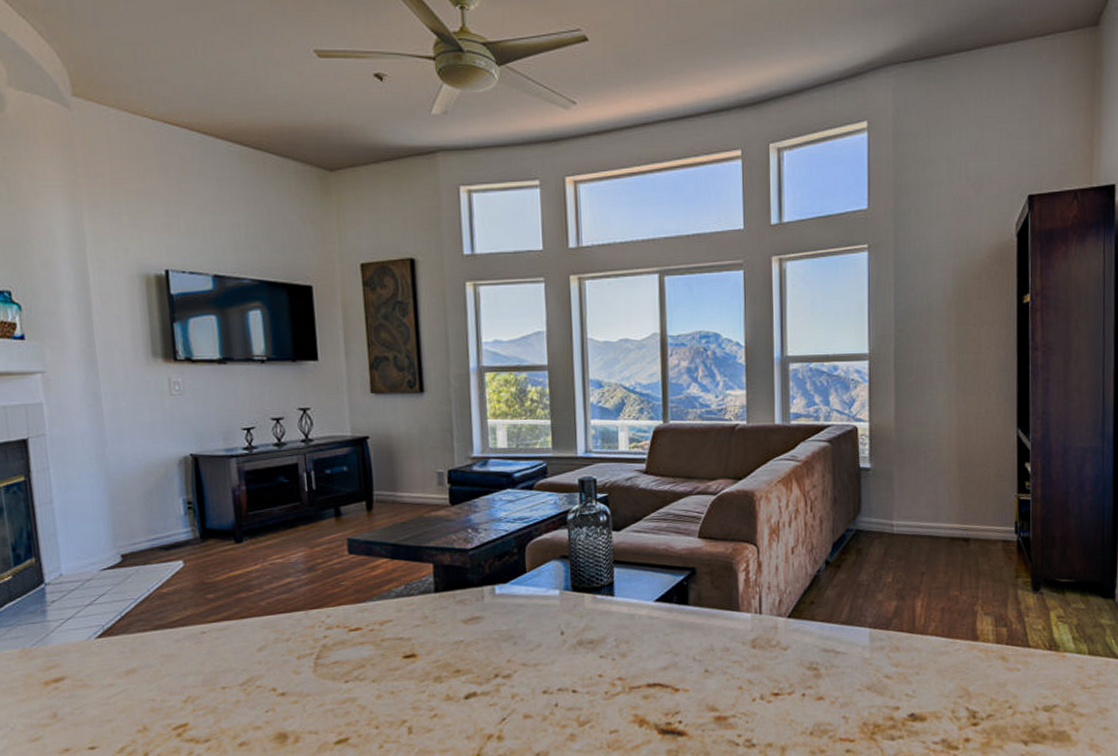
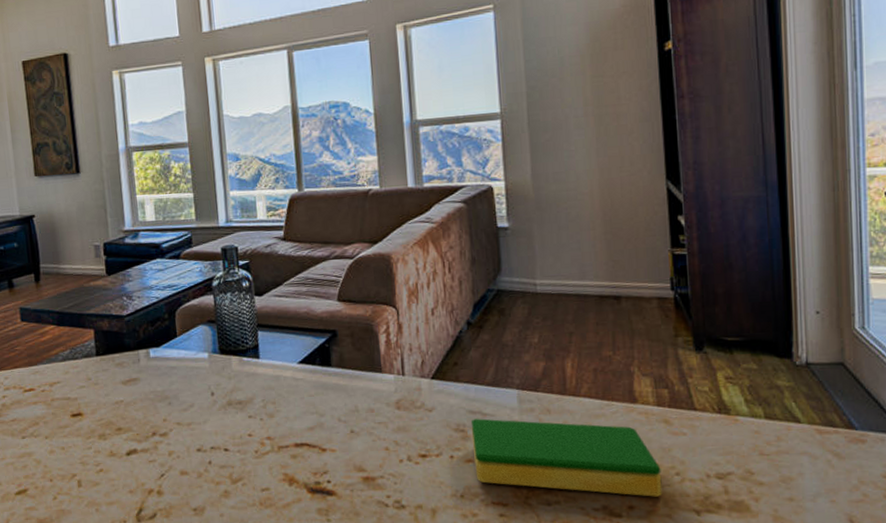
dish sponge: none [823,656,996,730] -> present [470,418,663,497]

